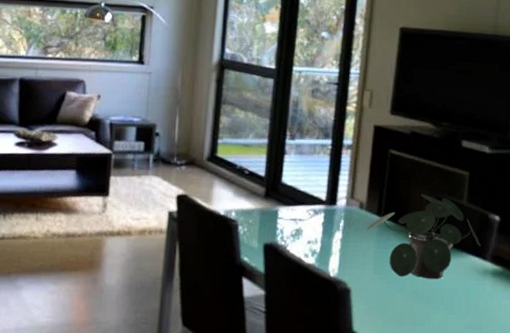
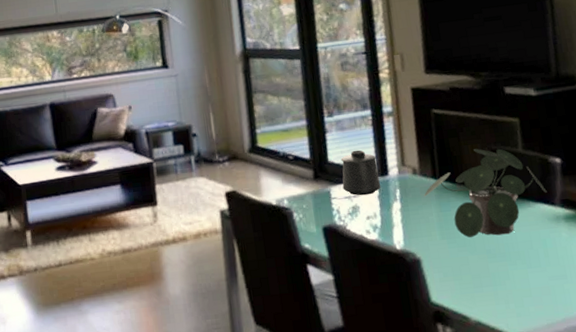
mug: none [290,176,328,221] -> present [341,150,381,196]

